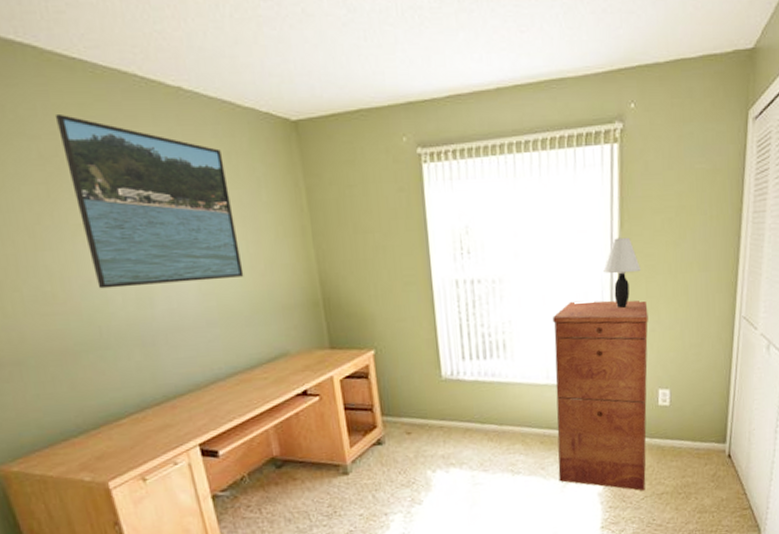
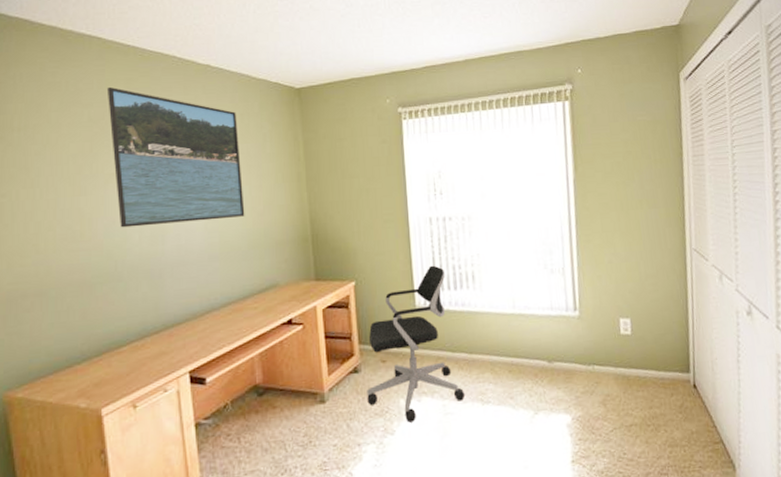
office chair: none [392,333,495,493] -> present [367,265,466,423]
filing cabinet: present [553,300,648,491] -> none [517,234,614,423]
table lamp: present [603,237,641,308] -> none [561,179,595,242]

